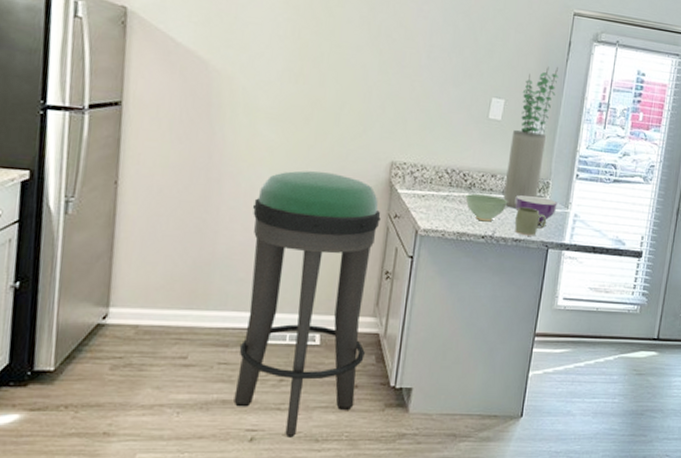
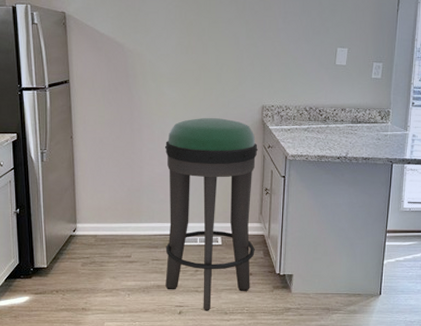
bowl: present [465,193,508,222] -> none [322,124,357,146]
vase: present [503,66,559,209] -> none [352,16,391,134]
bowl: present [515,195,558,225] -> none [362,122,398,145]
mug: present [515,206,547,236] -> none [364,132,390,155]

